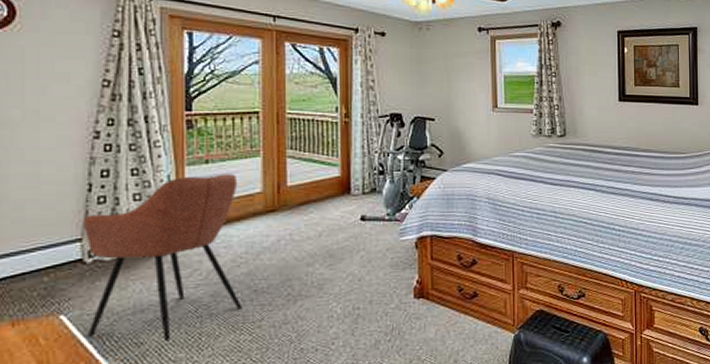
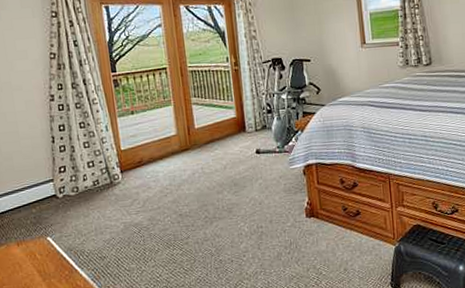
armchair: present [82,174,242,342] -> none [52,121,172,256]

